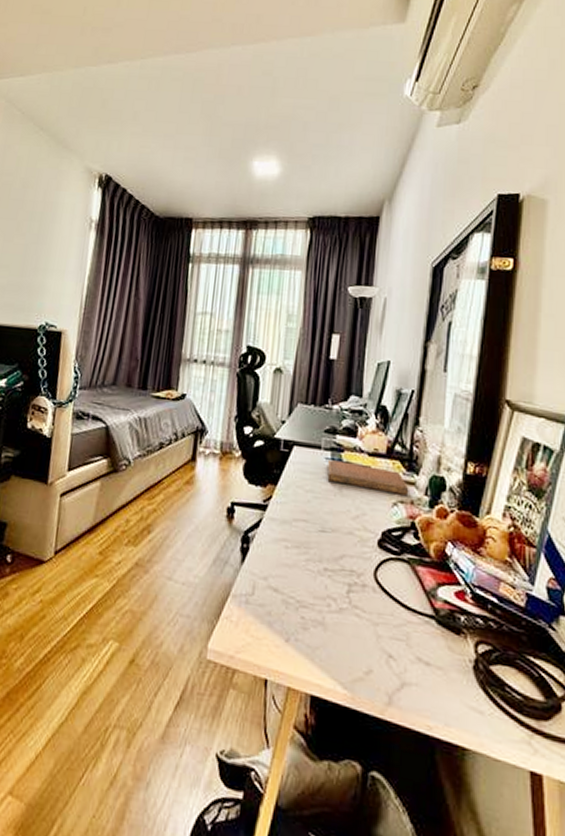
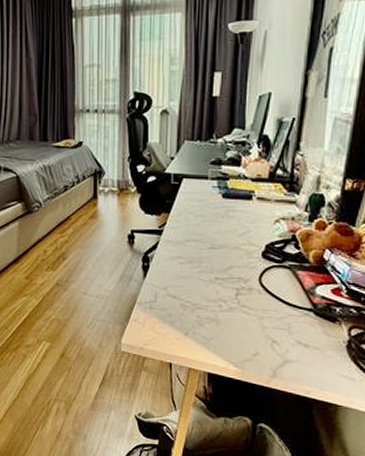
notebook: present [326,460,409,496] -> none [213,188,290,213]

